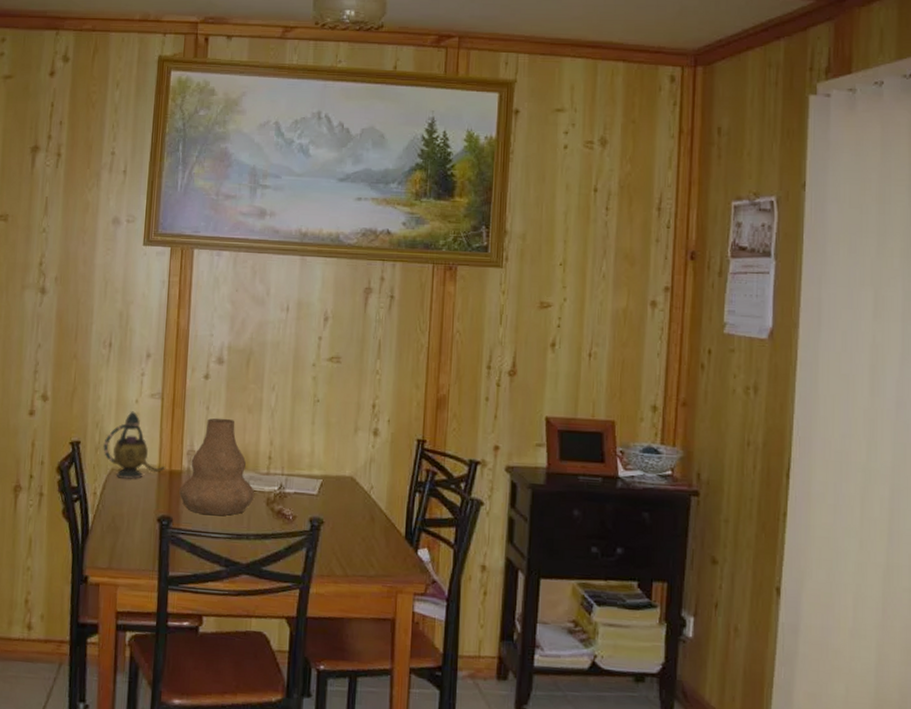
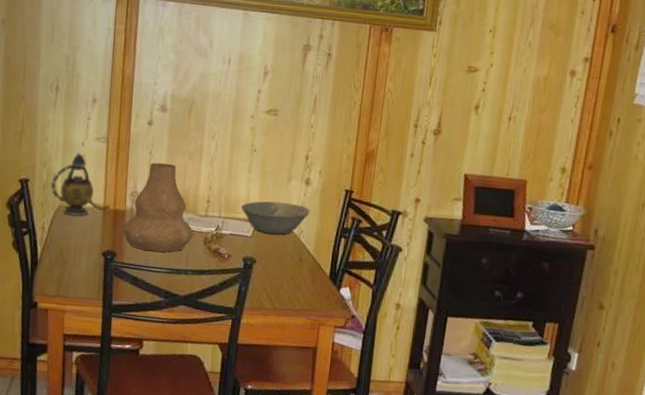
bowl: none [305,455,380,492] -> present [241,201,310,235]

